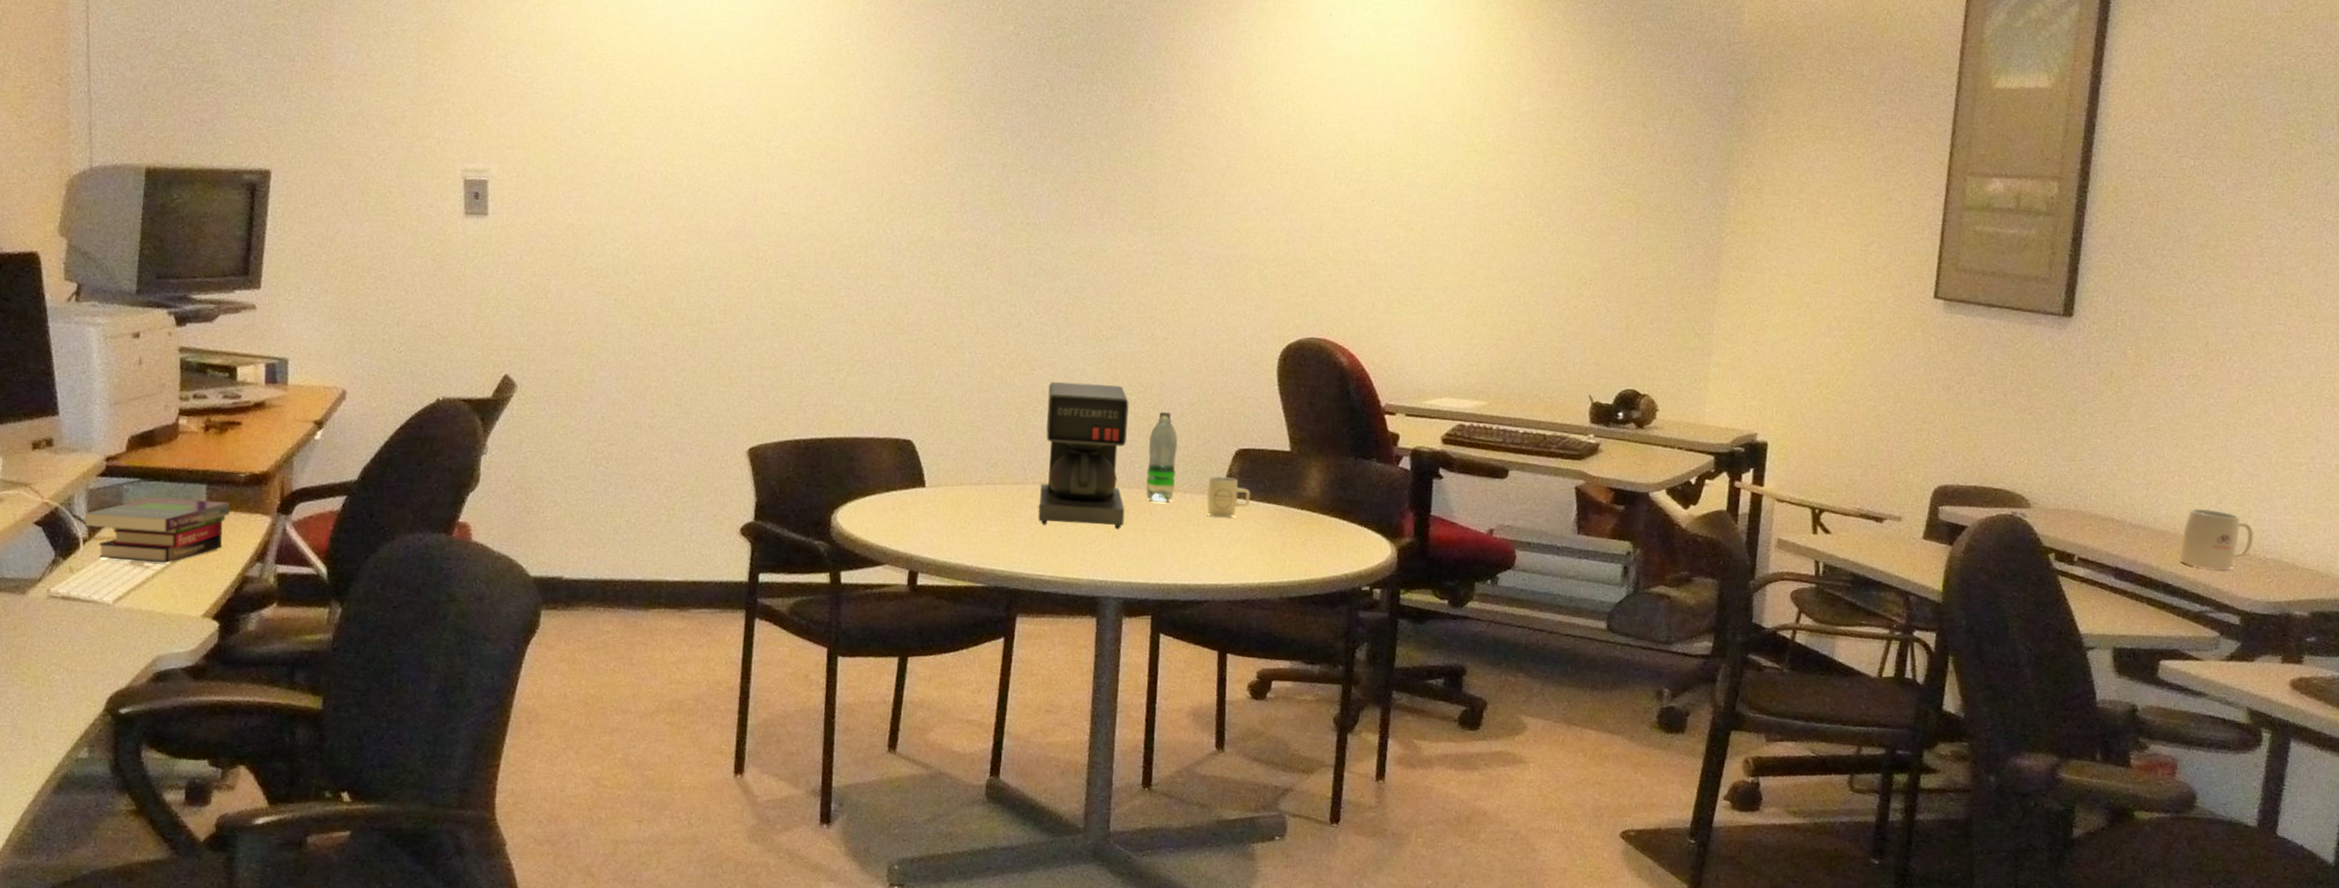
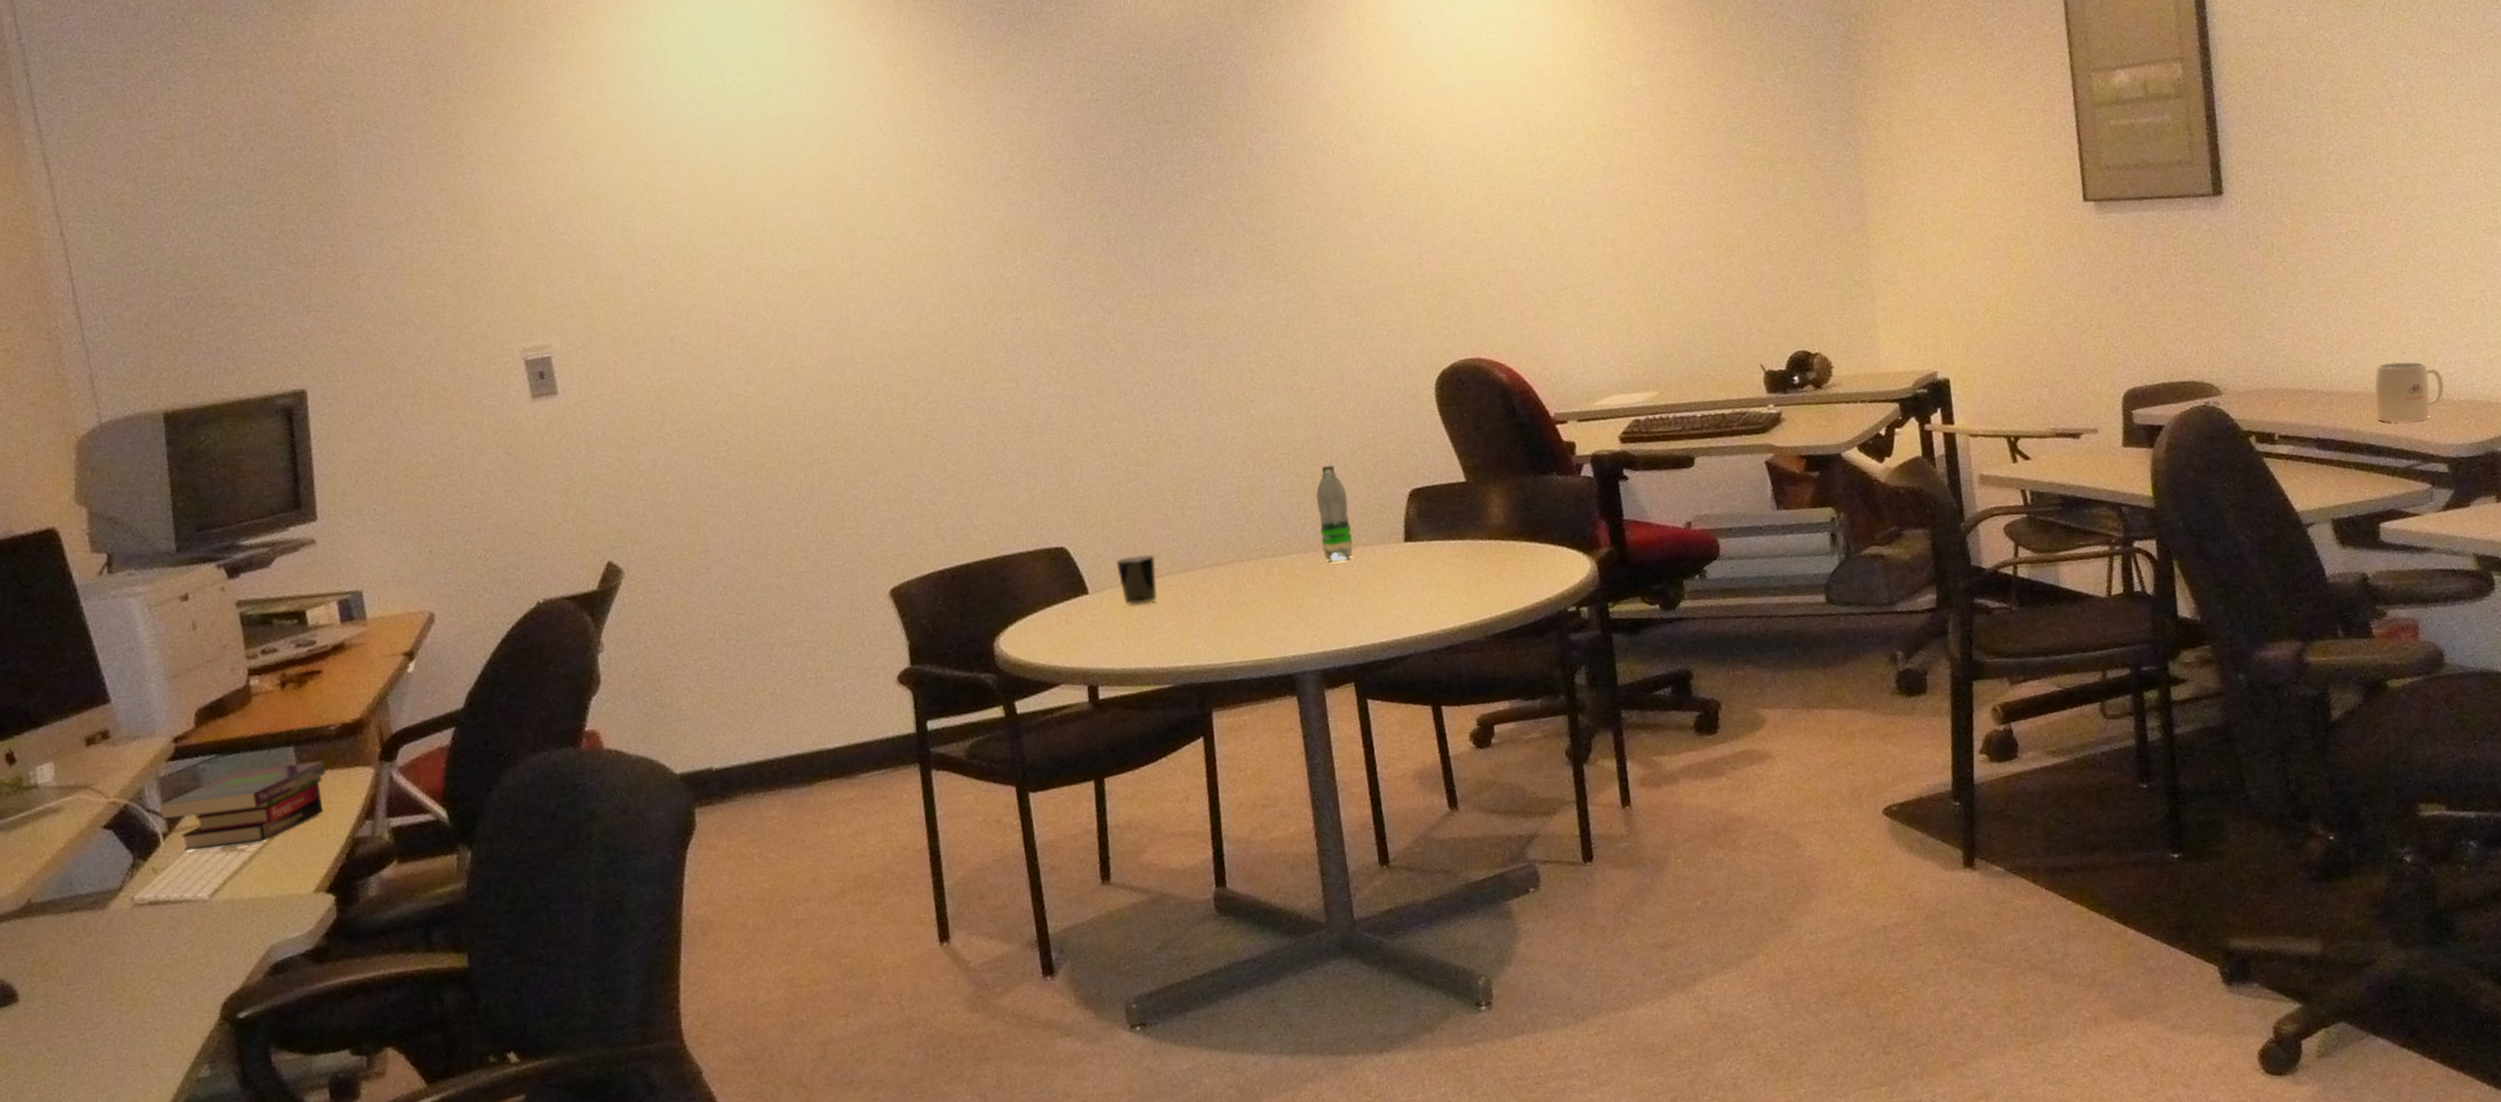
mug: none [955,460,992,508] -> present [1116,554,1158,606]
coffee maker: present [1038,381,1129,530] -> none [1200,447,1307,609]
mug: present [1206,476,1251,518] -> none [1387,520,1435,565]

